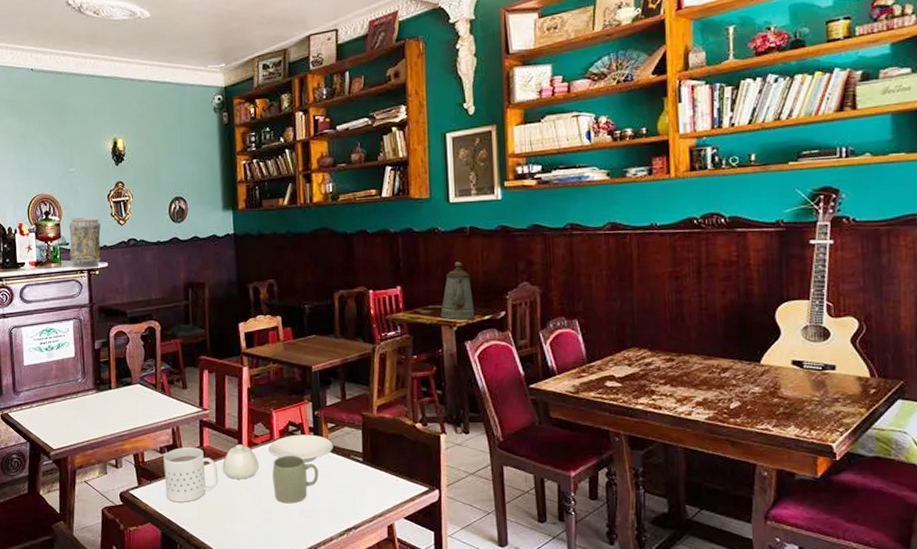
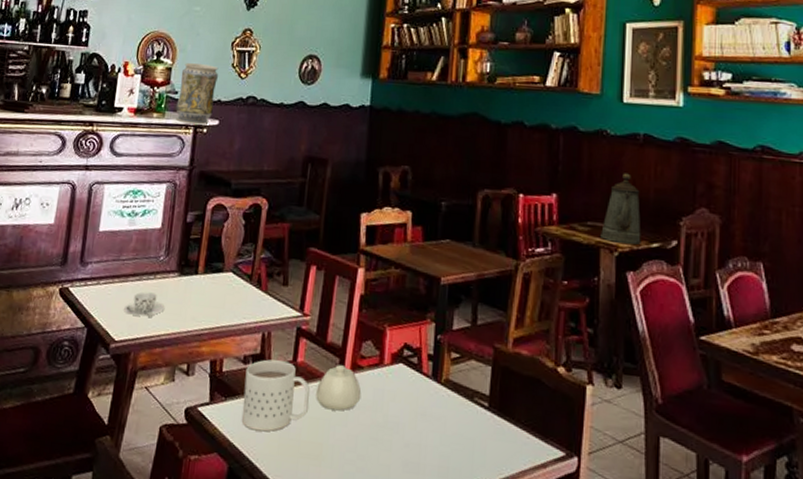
teacup: none [55,408,89,428] -> present [123,291,165,317]
saucer: present [269,434,334,463] -> none [375,361,455,400]
mug: present [272,456,319,504] -> none [374,387,433,451]

